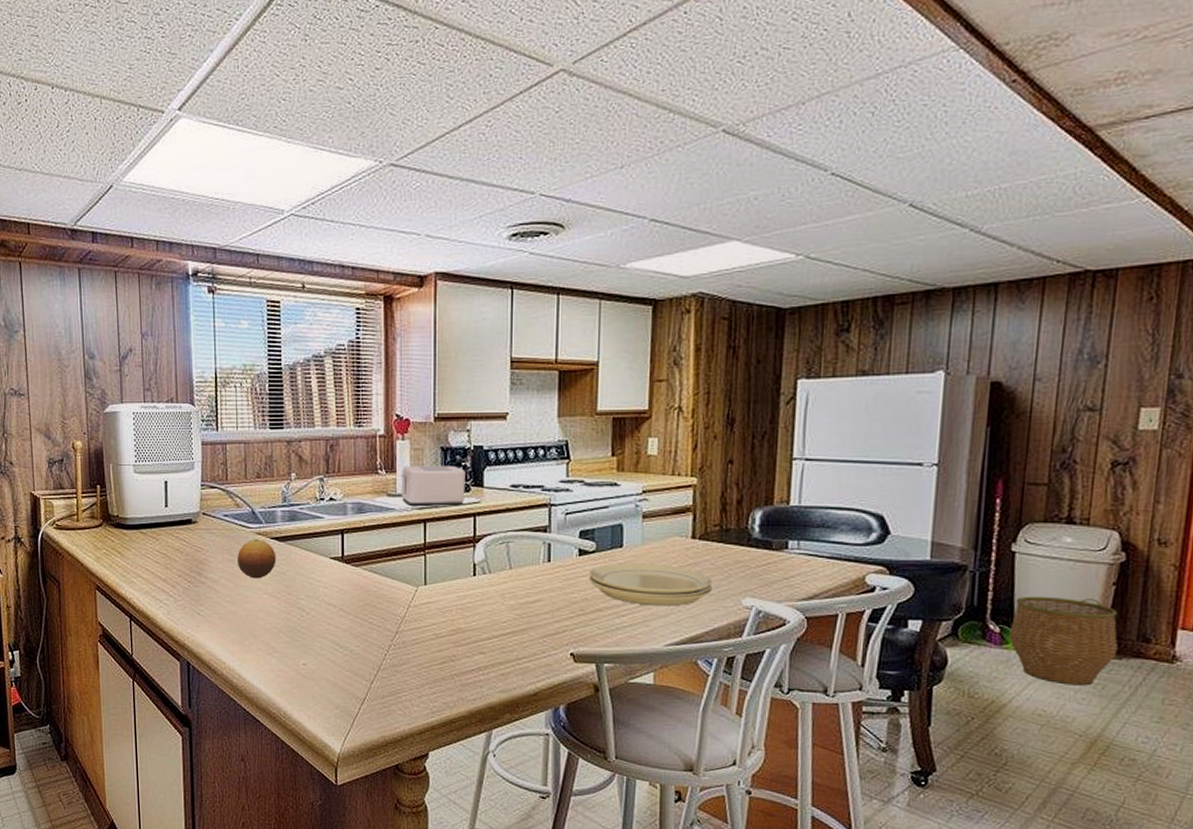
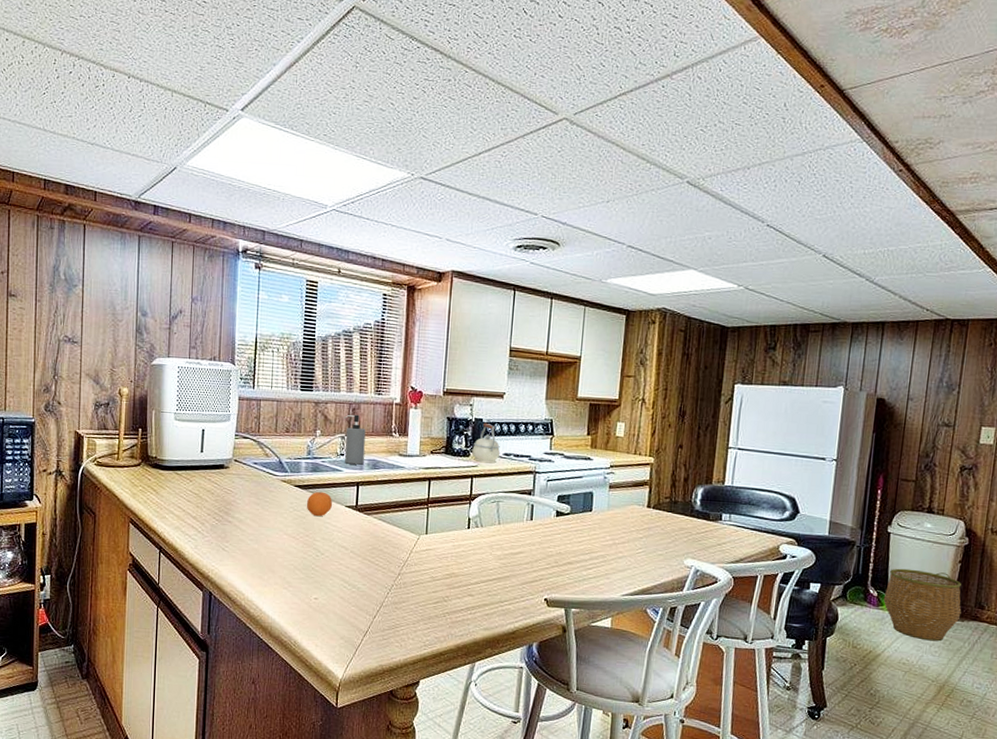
fruit: present [237,539,276,579] -> none [263,486,298,521]
fruit: none [285,543,315,572] -> present [306,491,332,517]
soap dispenser: none [321,452,347,509] -> present [344,414,366,465]
toaster: present [401,465,466,507] -> none [410,431,467,468]
kettle: none [473,450,506,498] -> present [472,422,500,464]
plate: present [588,563,713,606] -> none [563,524,662,563]

